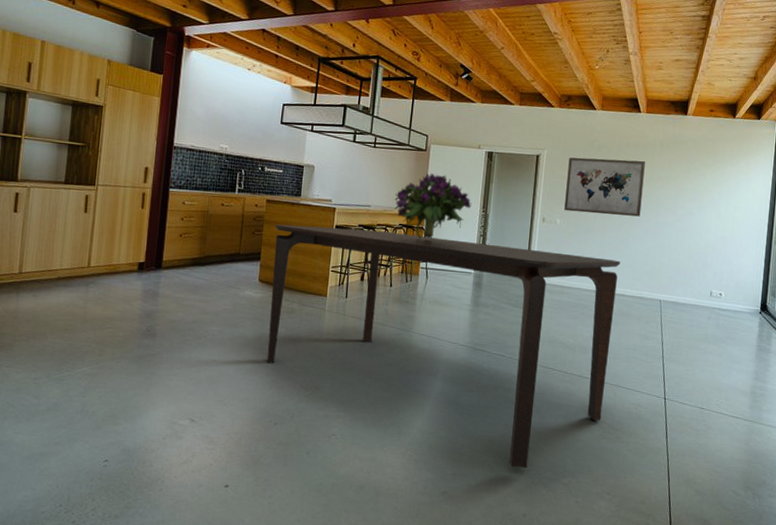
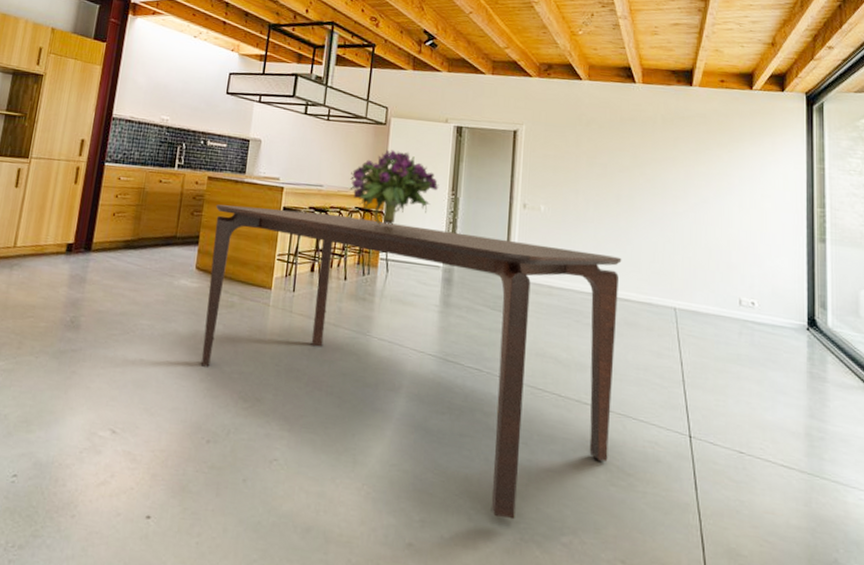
wall art: present [564,157,645,217] -> none [549,133,645,205]

